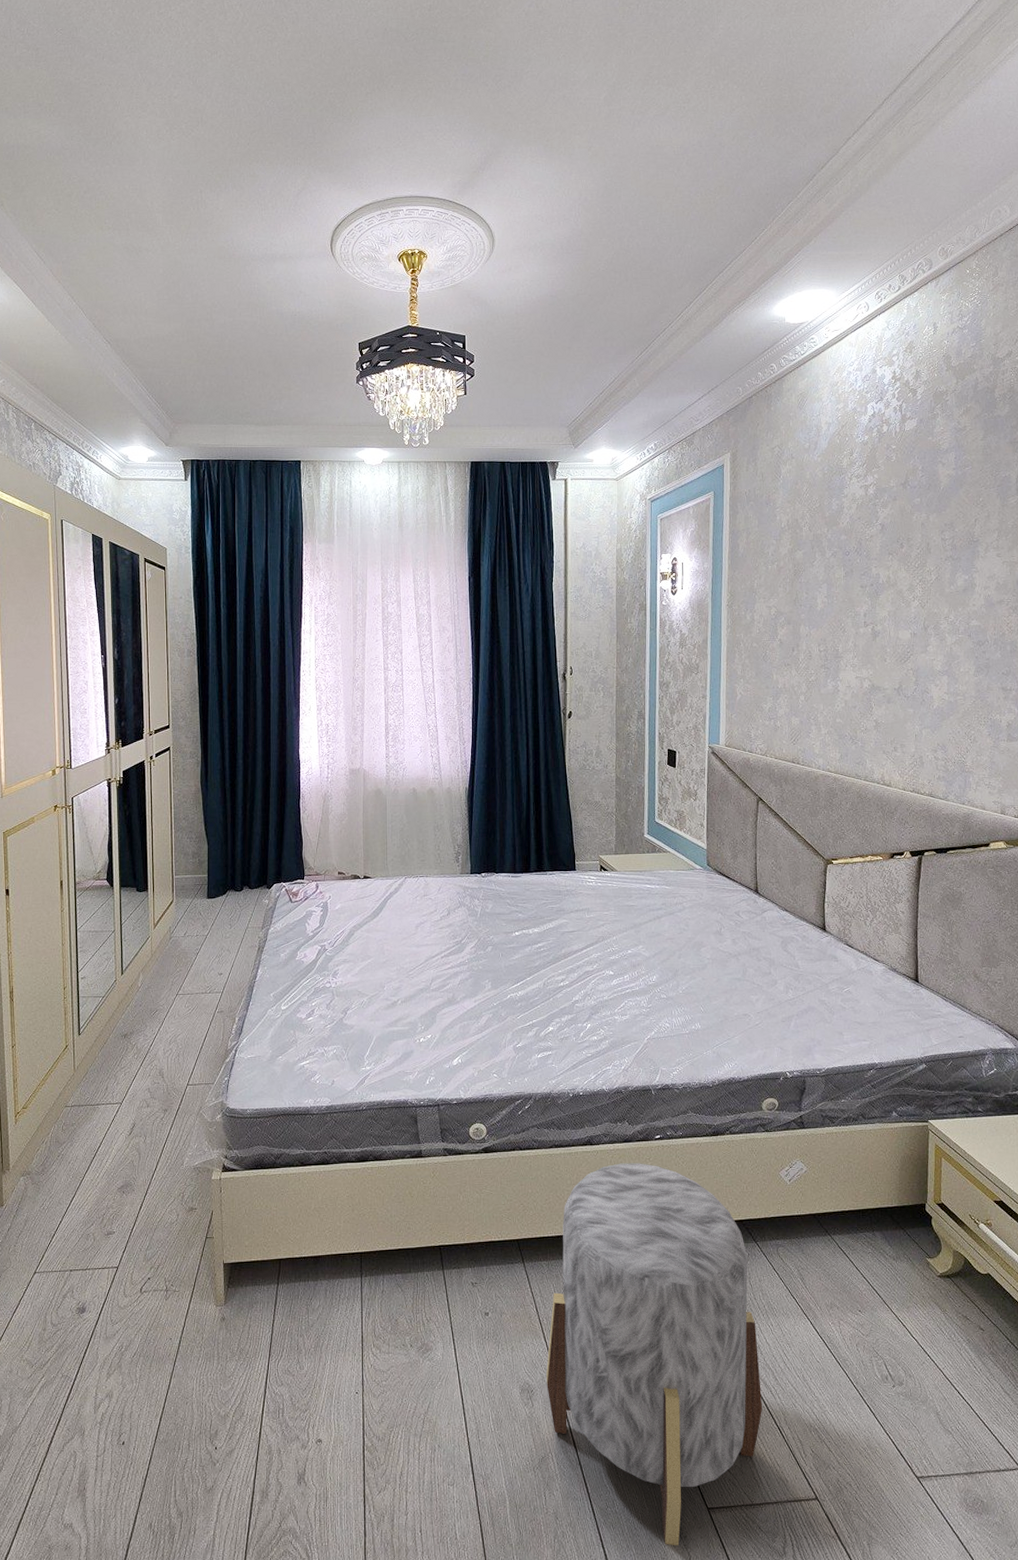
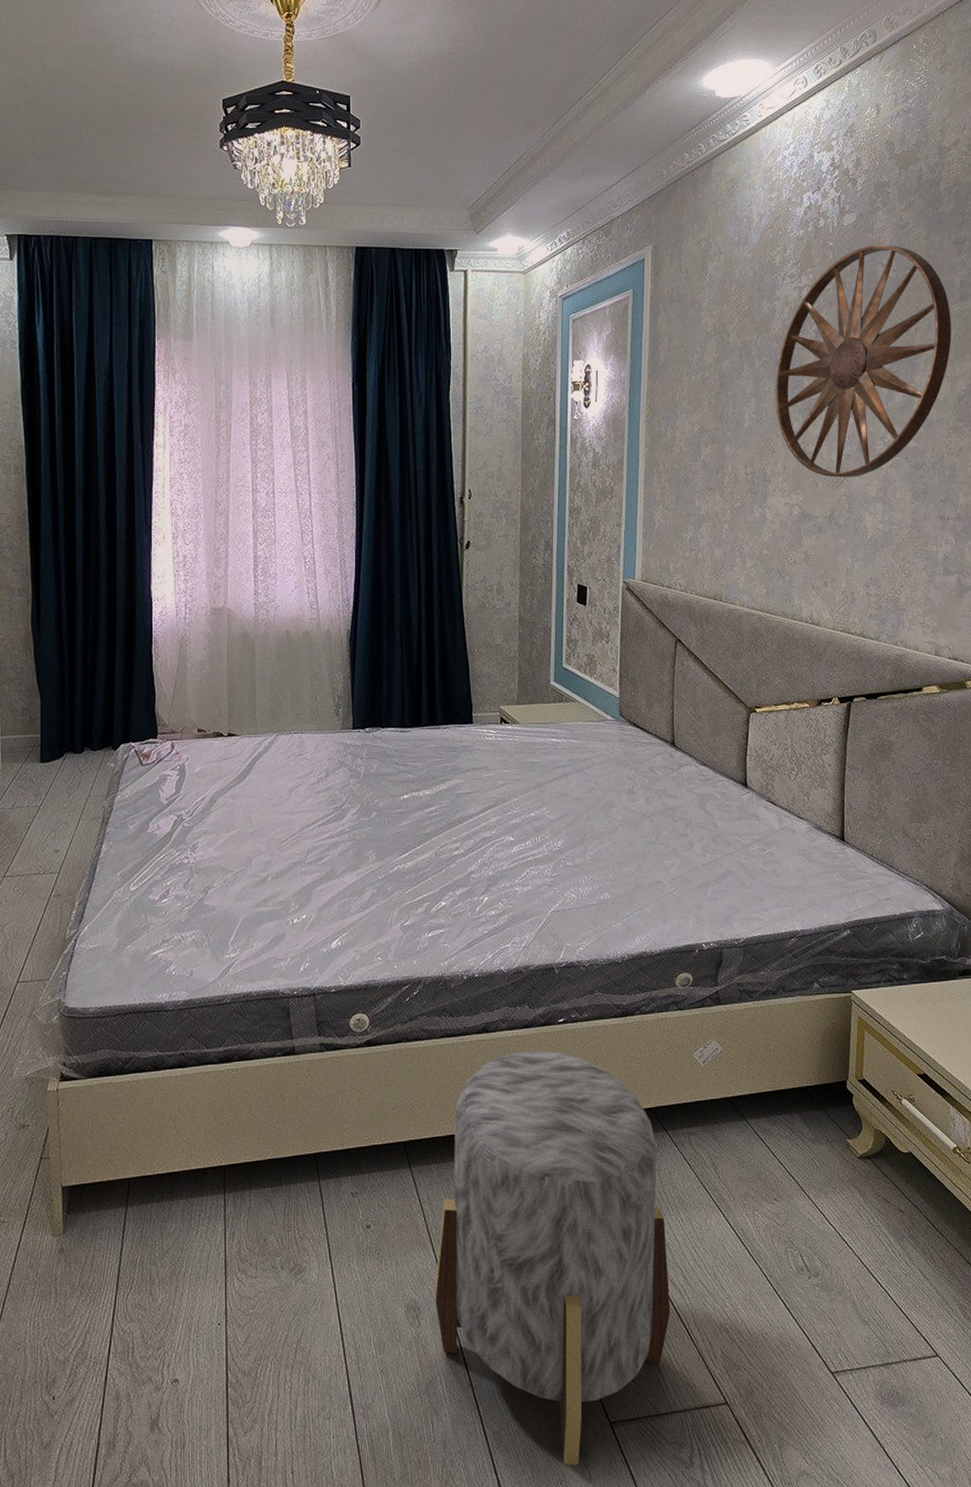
wall art: none [845,446,1009,654] -> present [775,244,951,478]

